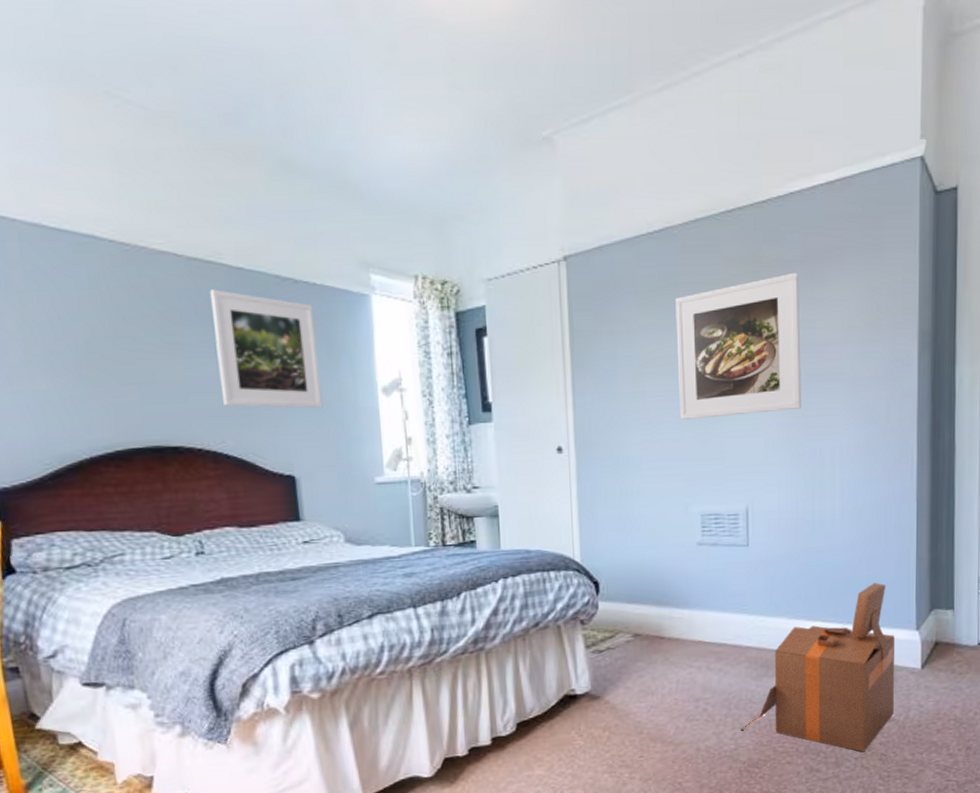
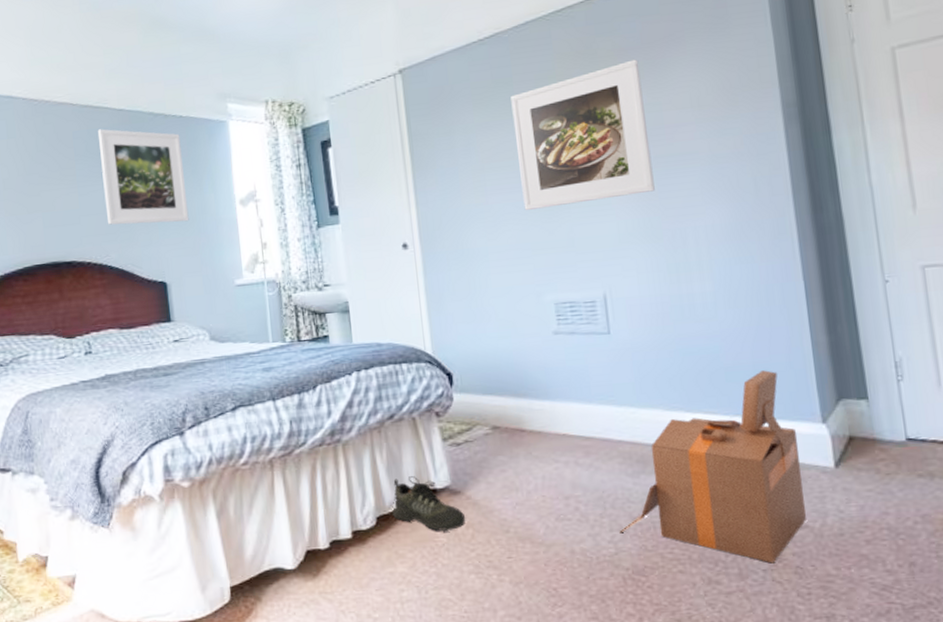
shoe: none [532,683,603,735] -> present [392,476,466,531]

